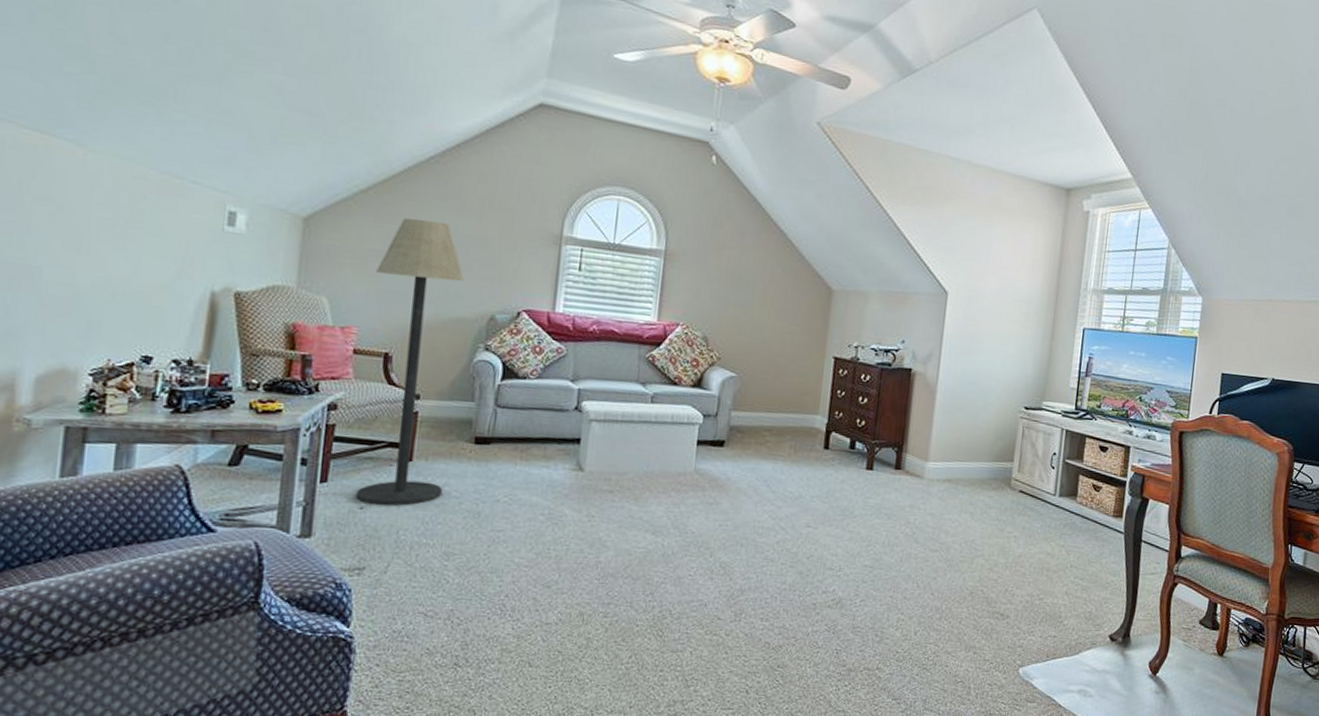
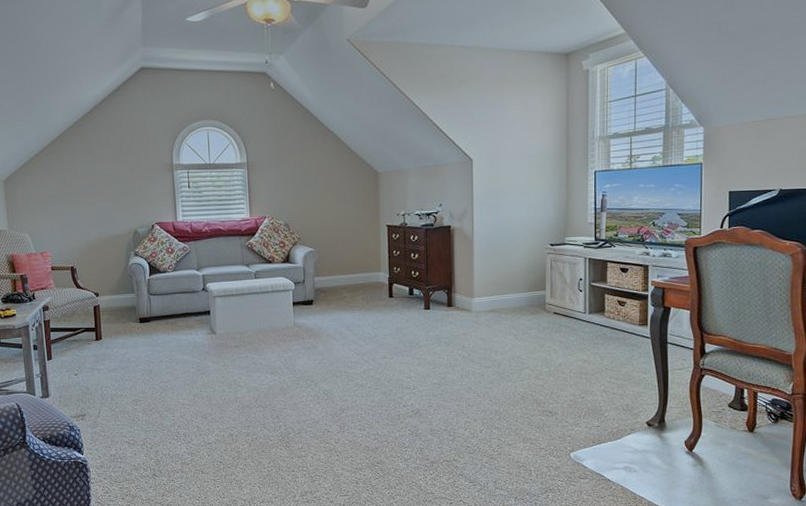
floor lamp: present [356,218,465,506] -> none [55,169,124,372]

